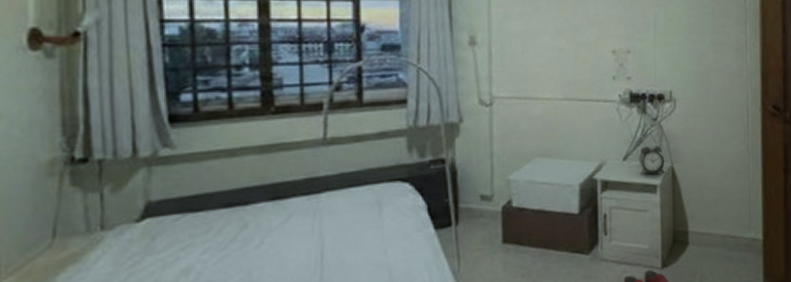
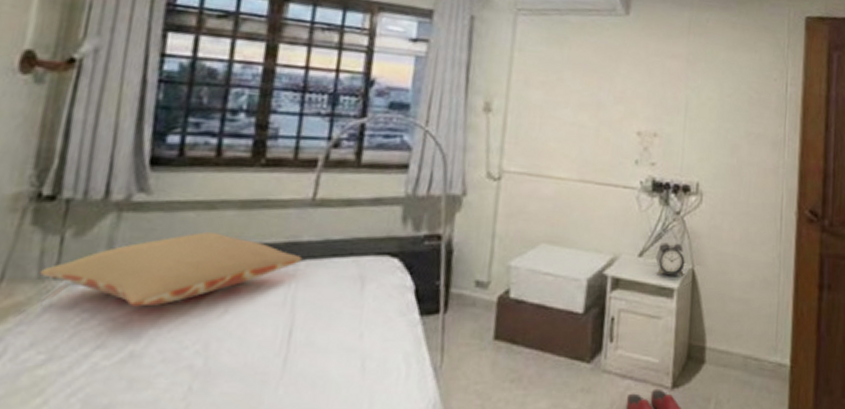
pillow: none [88,176,323,247] -> present [40,232,303,307]

